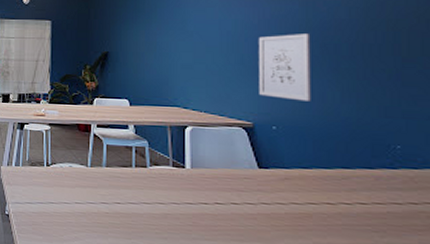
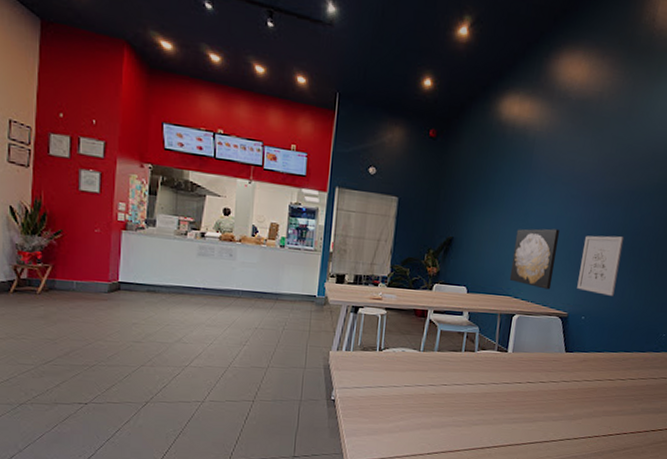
wall art: none [174,33,226,98] -> present [509,228,561,290]

